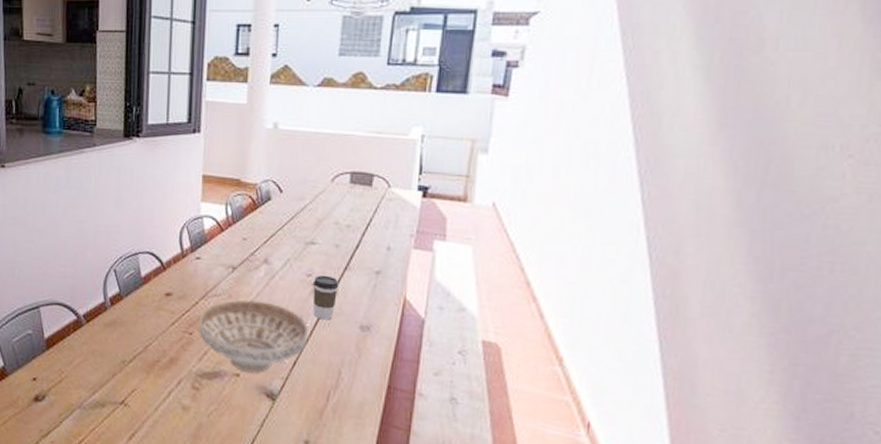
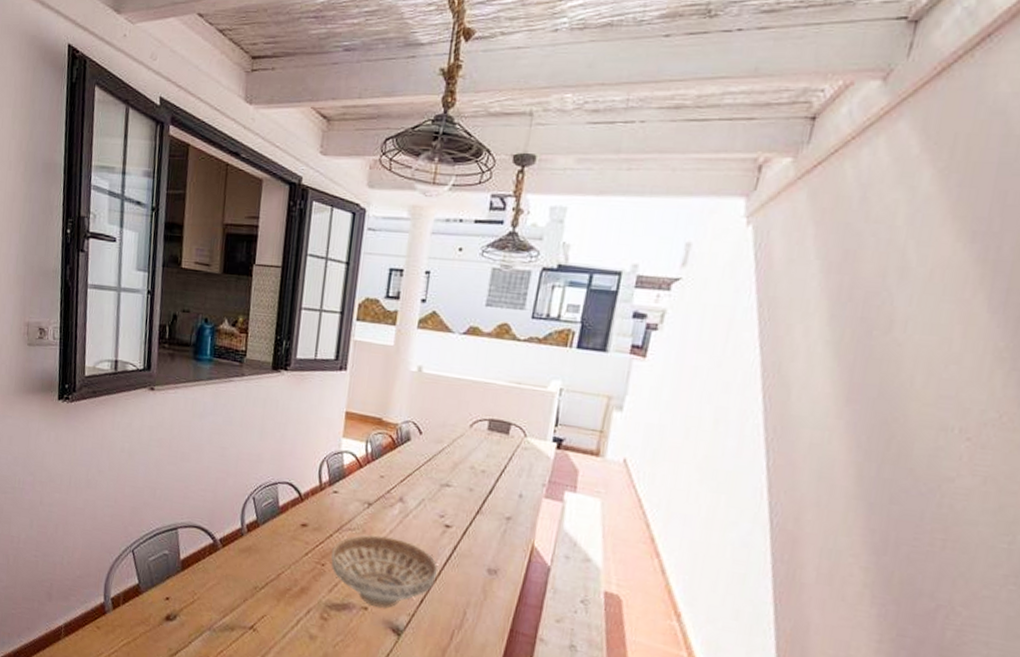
coffee cup: present [312,275,340,320] -> none [443,516,471,562]

